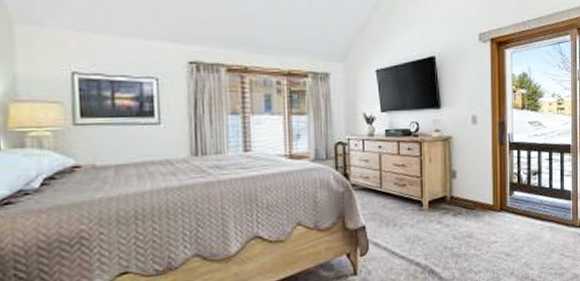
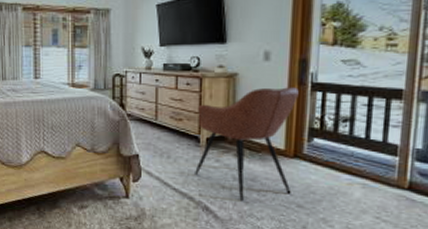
armchair: none [420,147,500,259] -> present [195,87,299,202]

